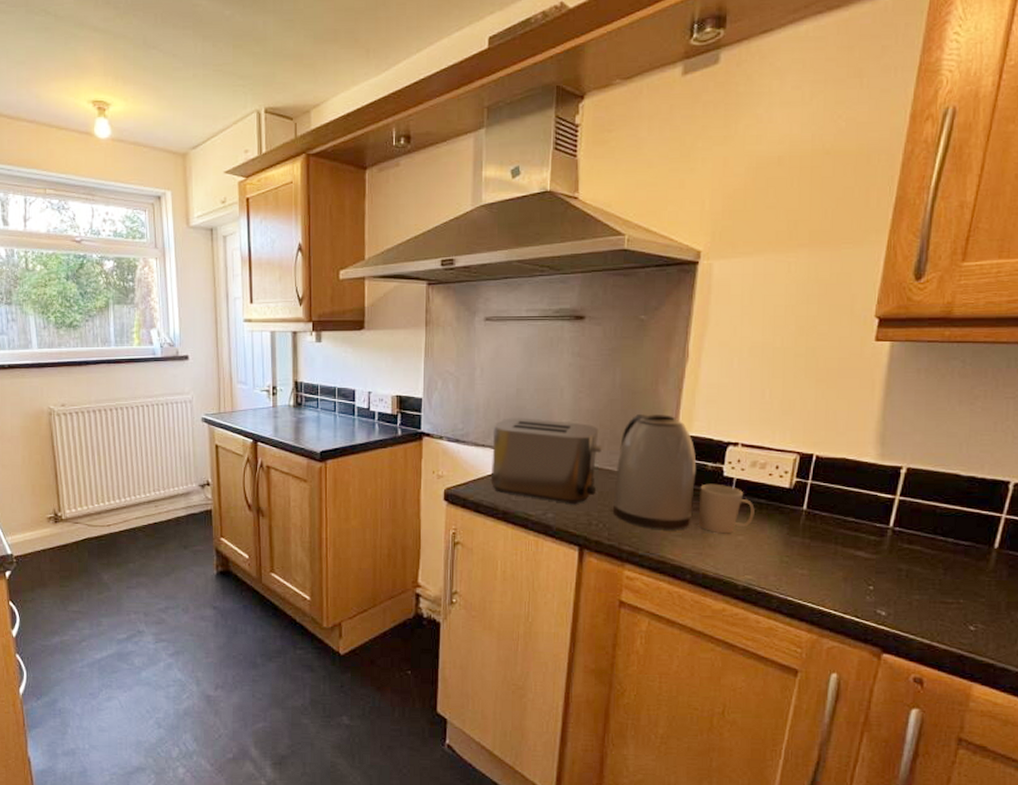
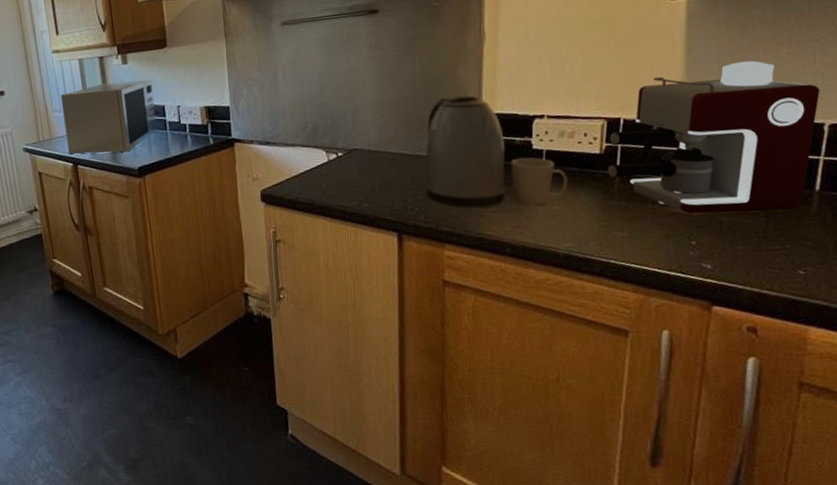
microwave: none [247,360,345,434] -> present [60,79,157,156]
toaster: present [490,418,603,505] -> none [301,113,410,193]
coffee maker: none [795,411,1009,565] -> present [608,60,820,214]

